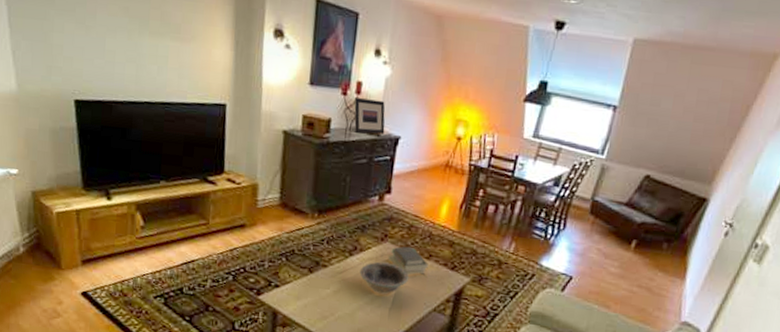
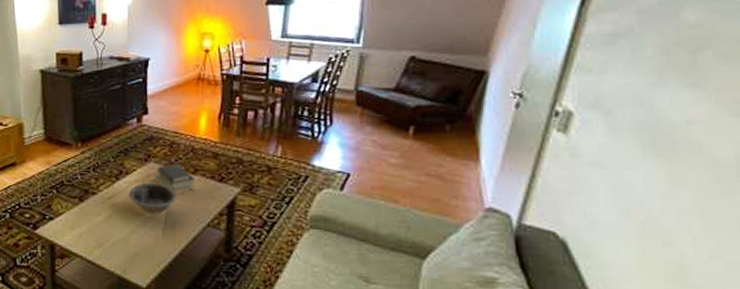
picture frame: present [354,98,385,135] -> none [102,27,134,61]

